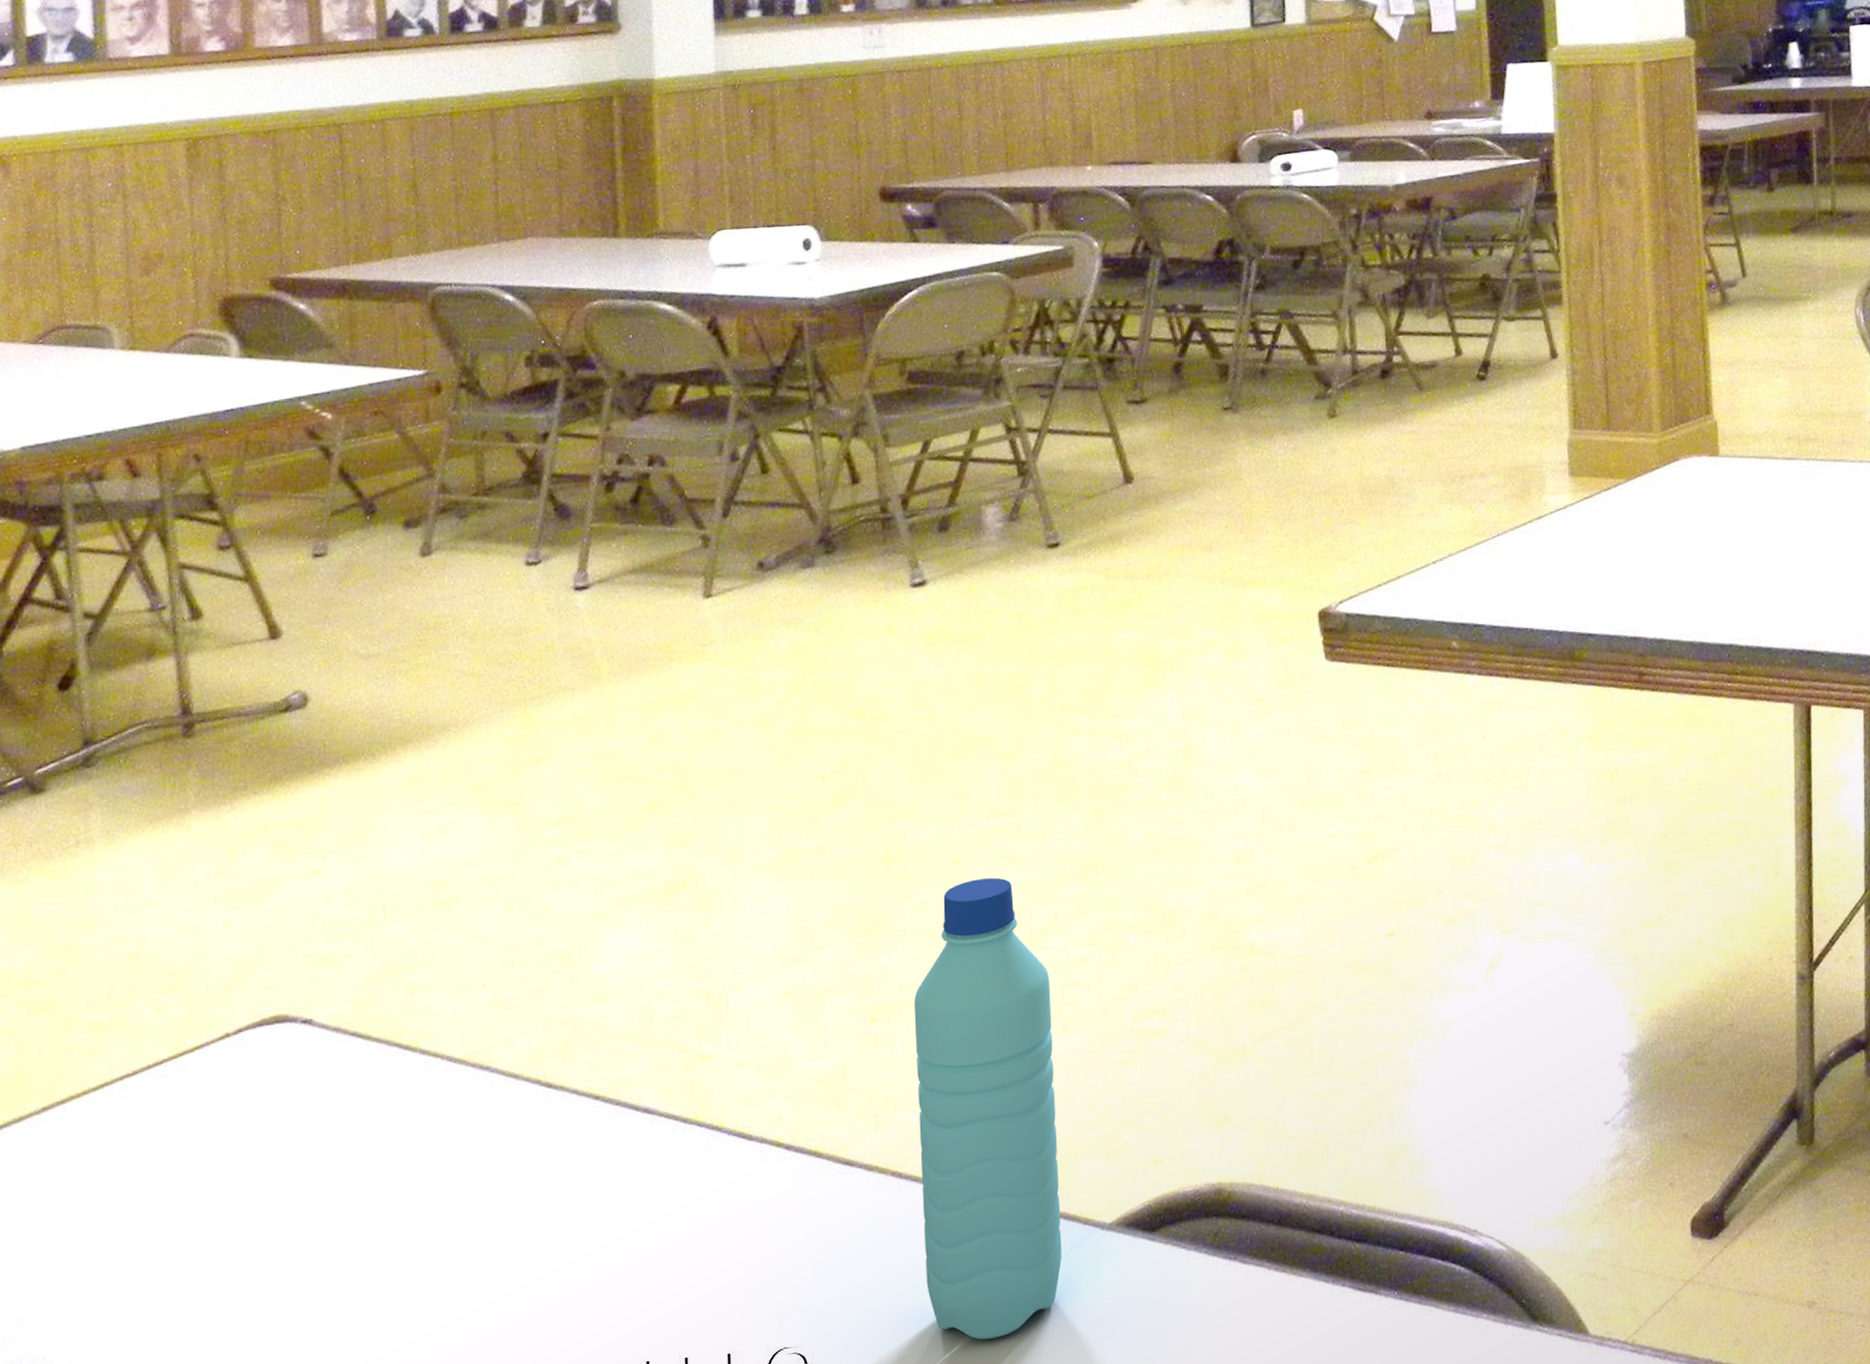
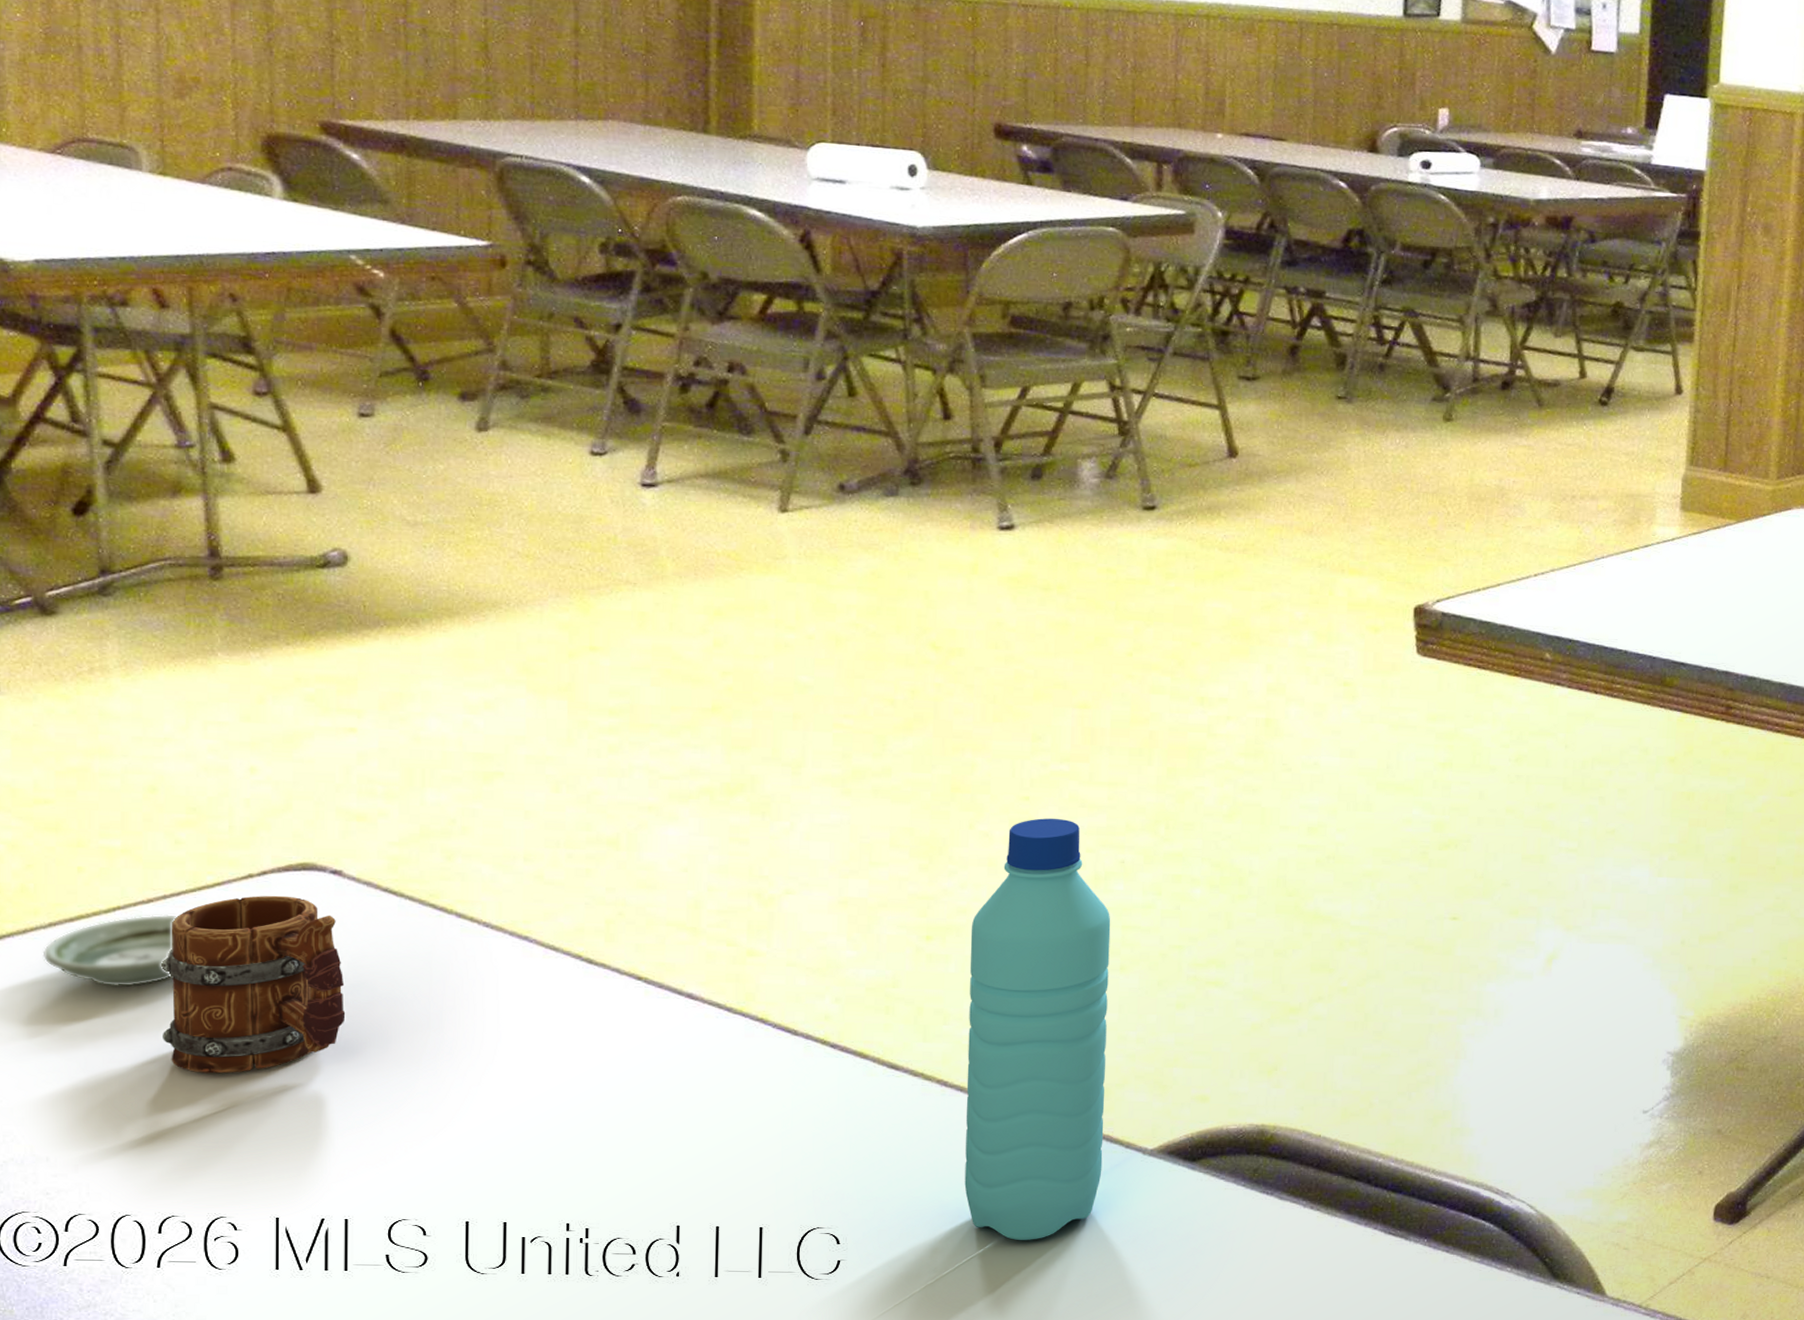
saucer: none [37,1085,162,1168] -> present [42,914,179,988]
mug: none [147,1052,320,1249] -> present [161,895,346,1074]

